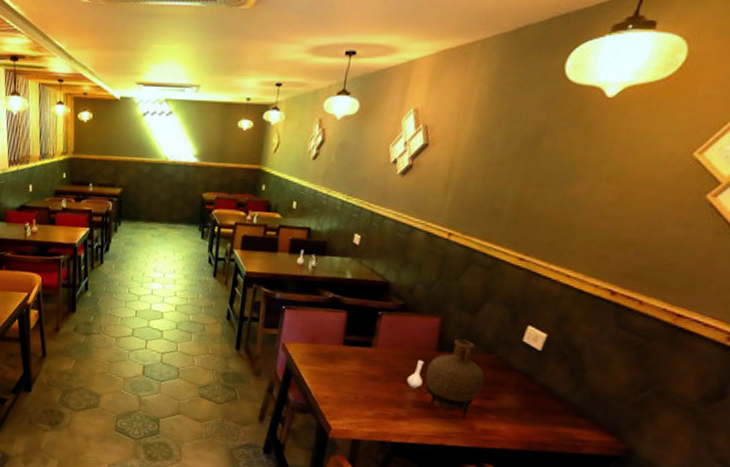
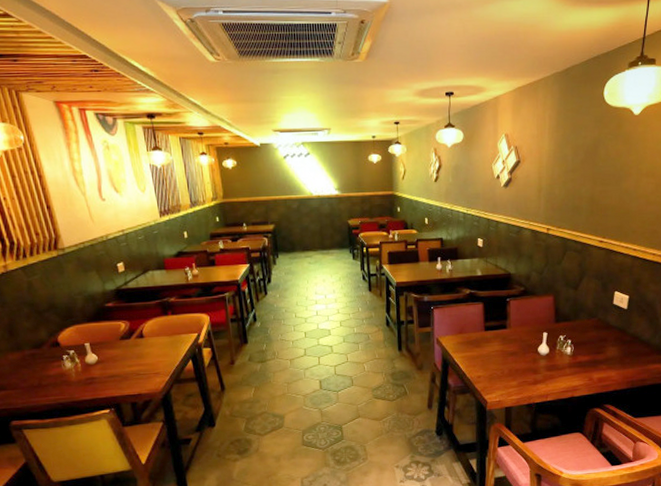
vase: present [424,338,485,419] -> none [550,310,593,373]

